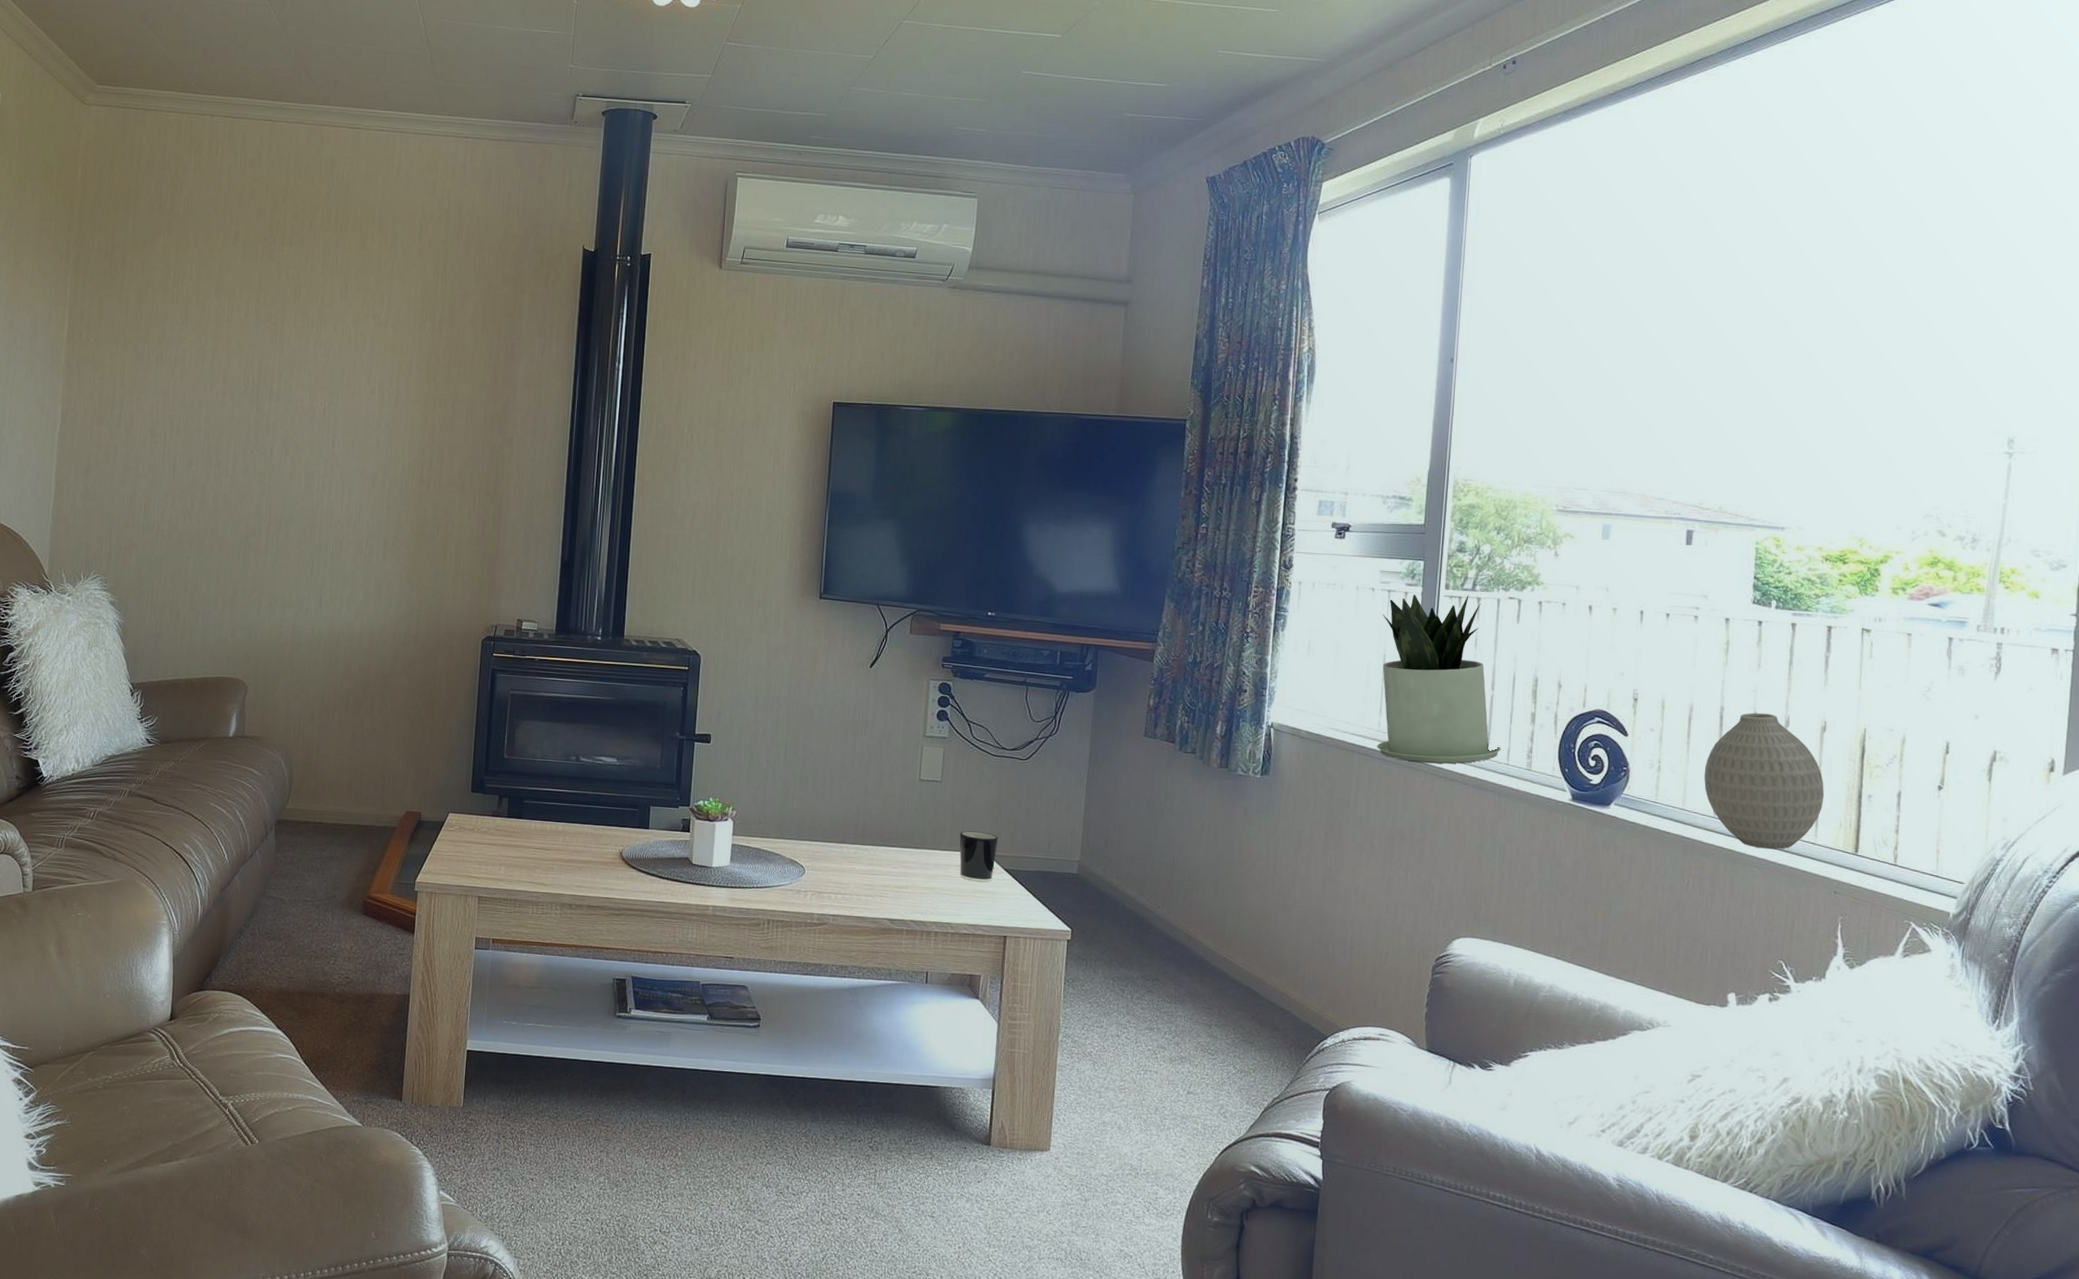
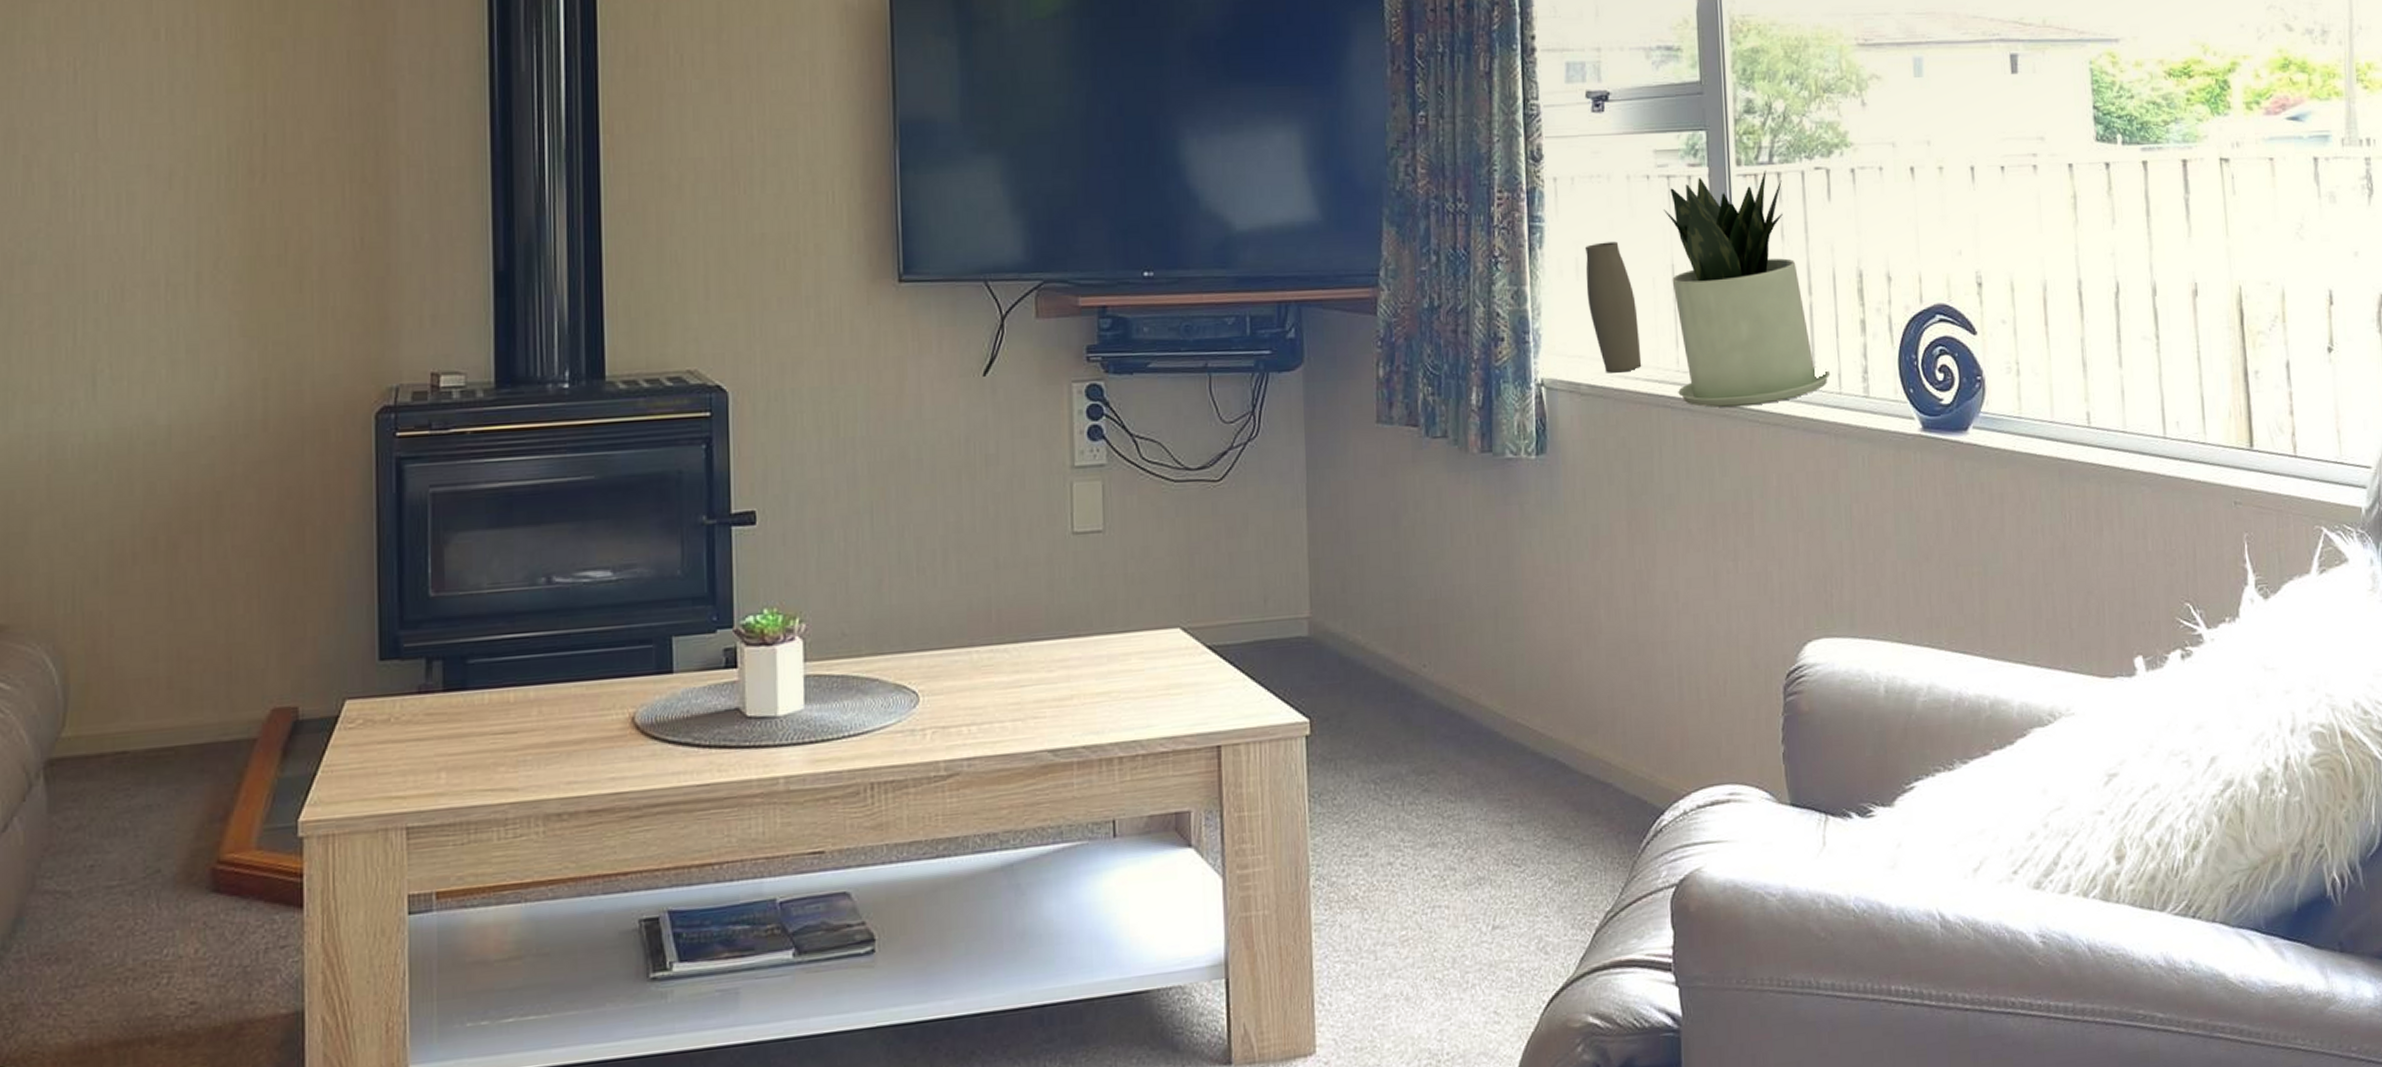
mug: present [959,831,999,883] -> none [1139,596,1194,673]
vase: none [1314,632,1352,727] -> present [1585,241,1642,373]
vase: present [1703,712,1825,849] -> none [2069,282,2208,459]

